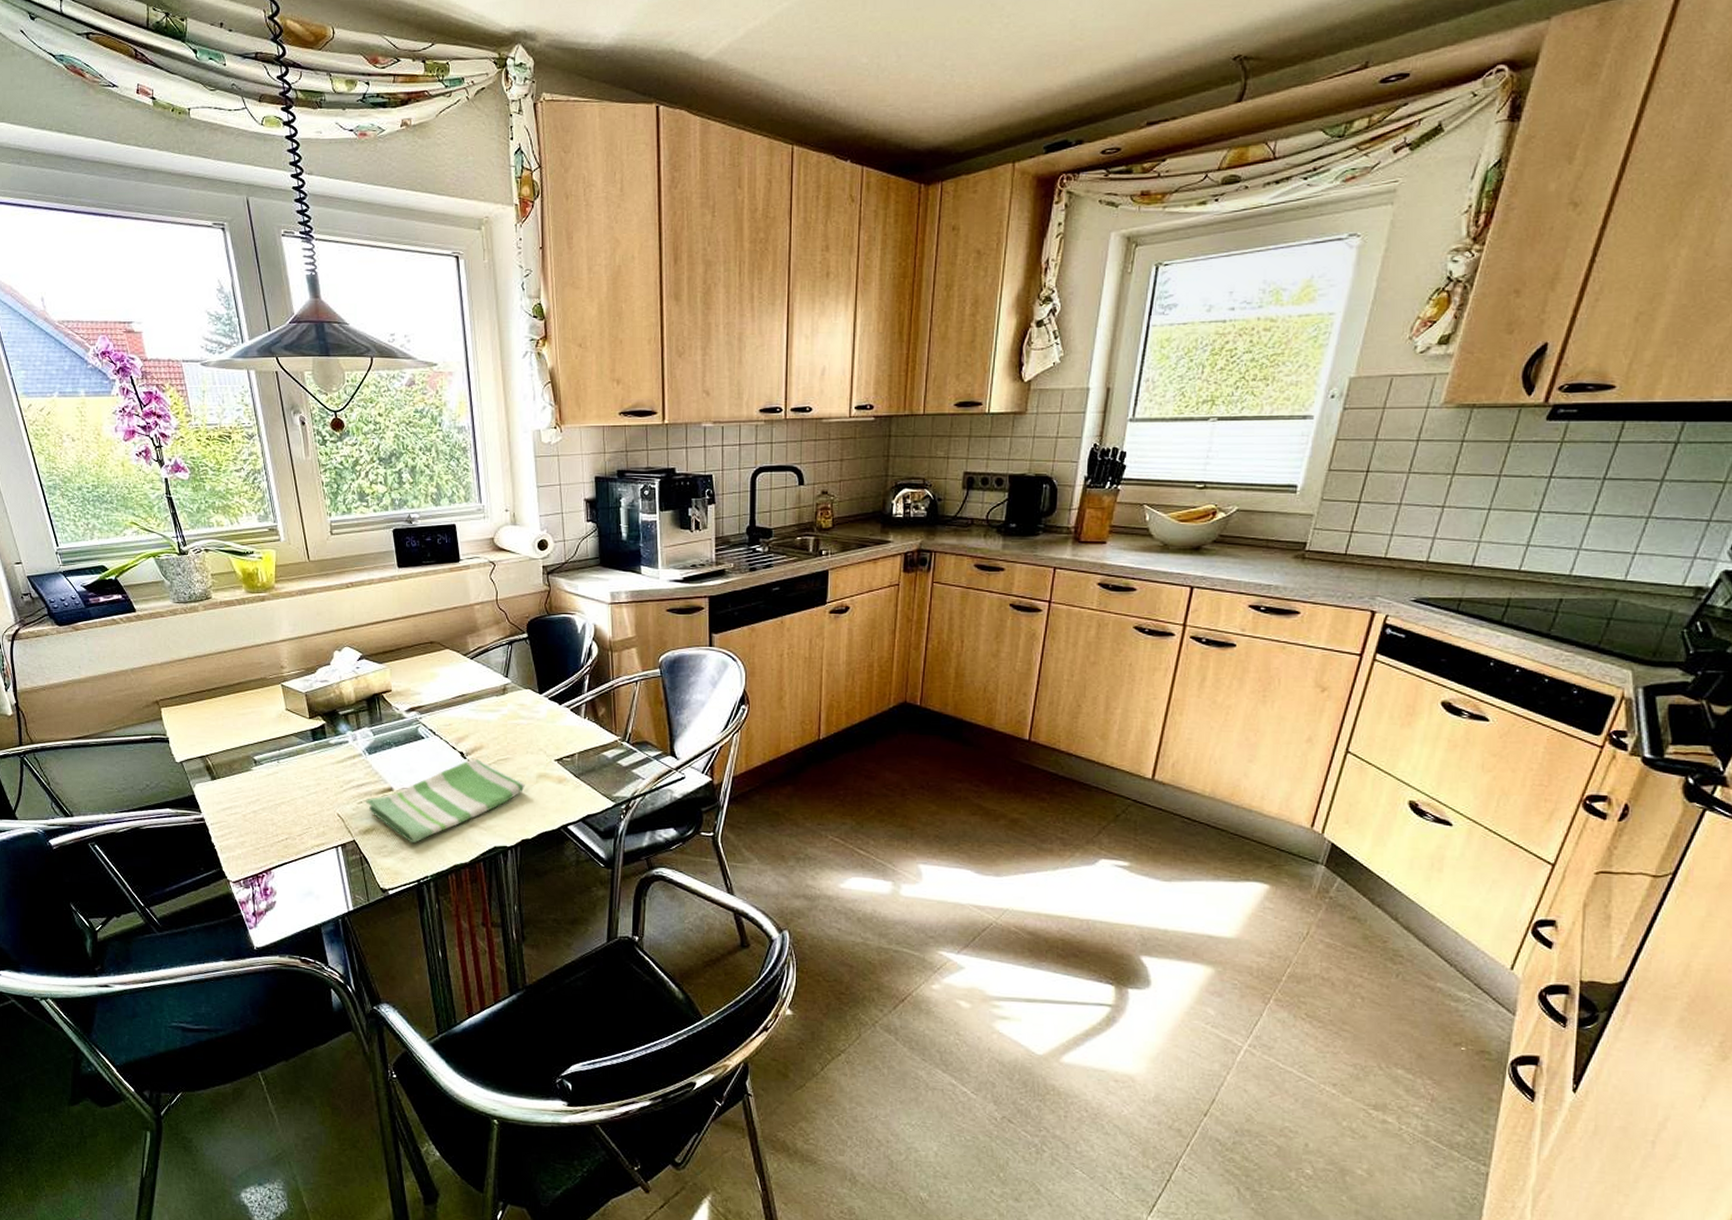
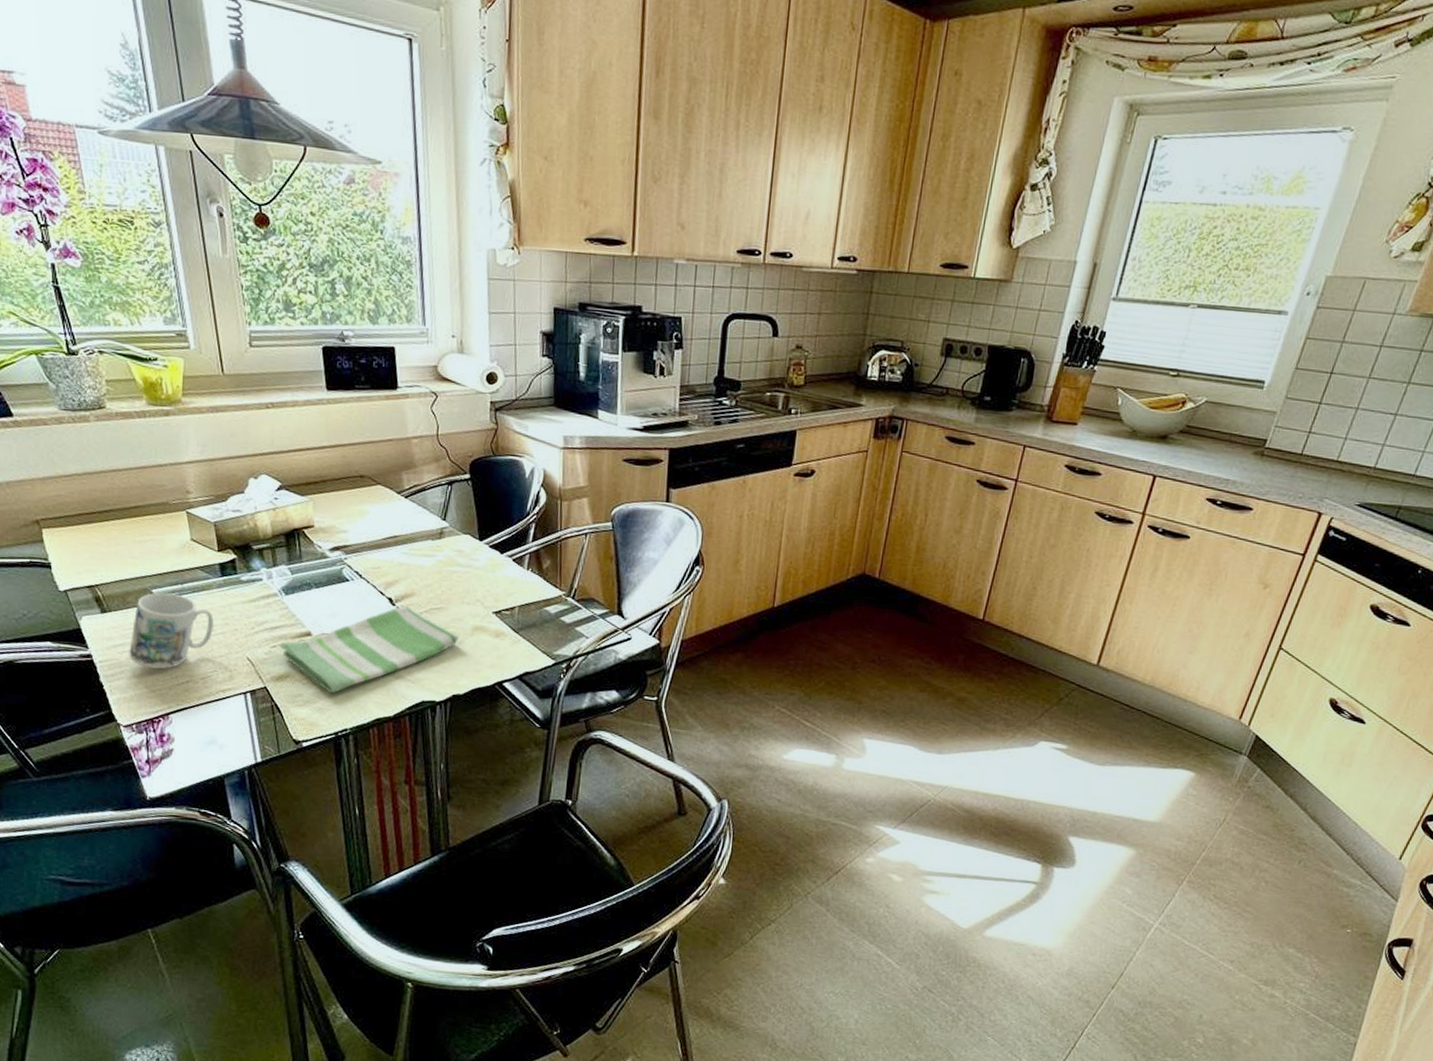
mug: none [236,759,307,829] -> present [129,592,214,670]

